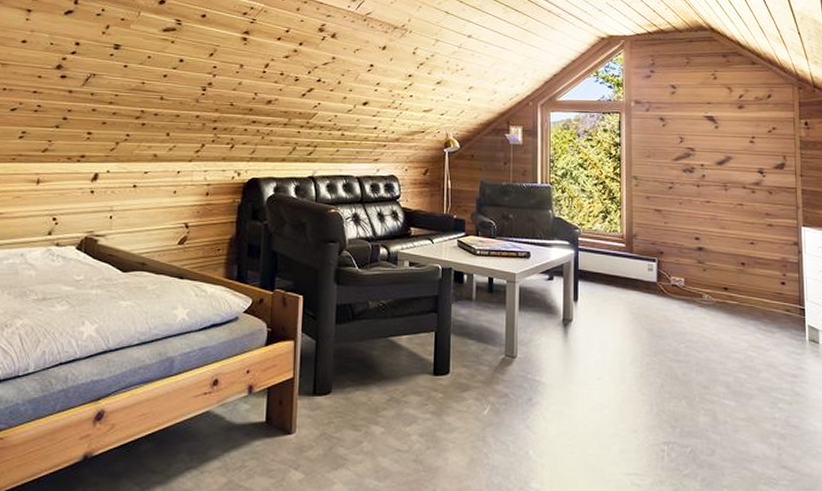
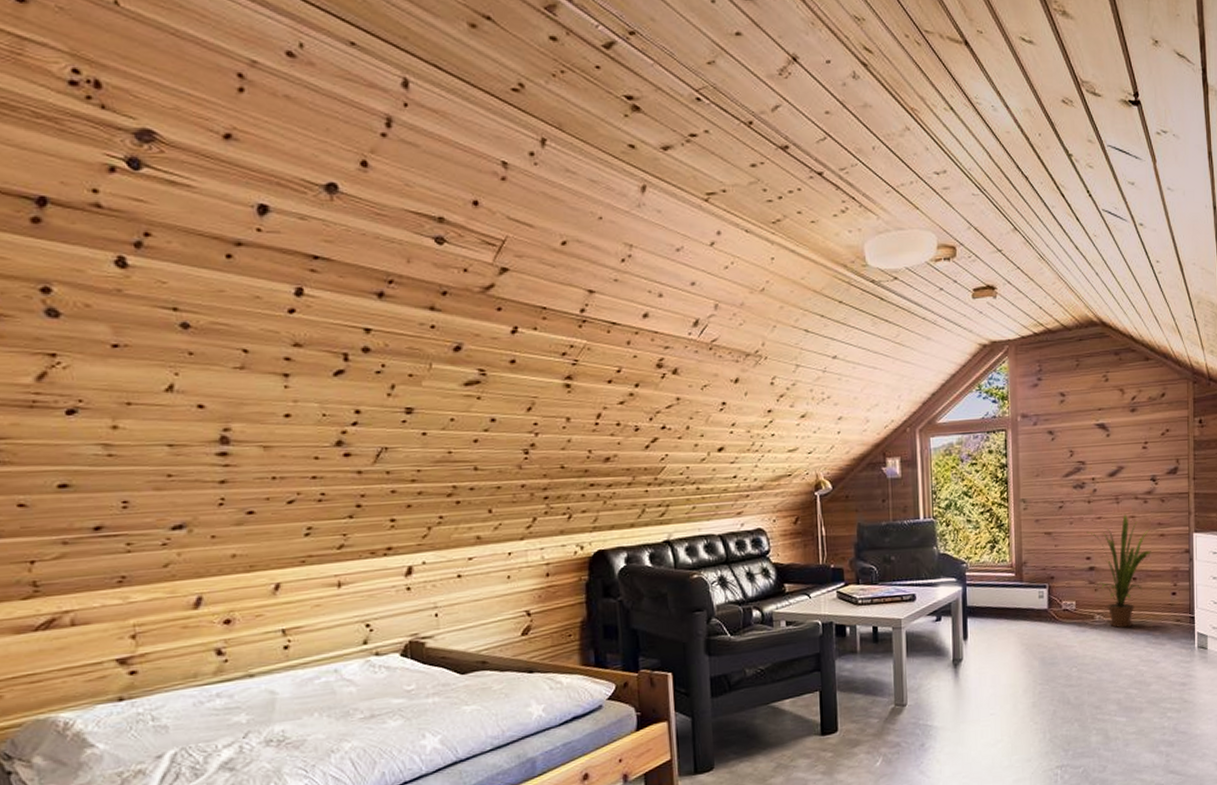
house plant: none [695,202,760,311] -> present [1086,514,1151,628]

